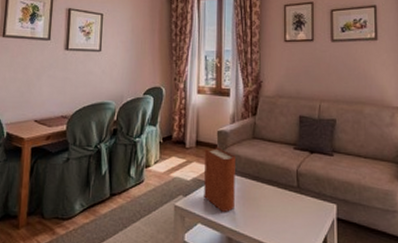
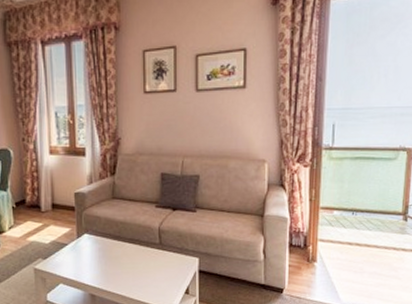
book: present [204,147,236,212] -> none [62,209,96,272]

